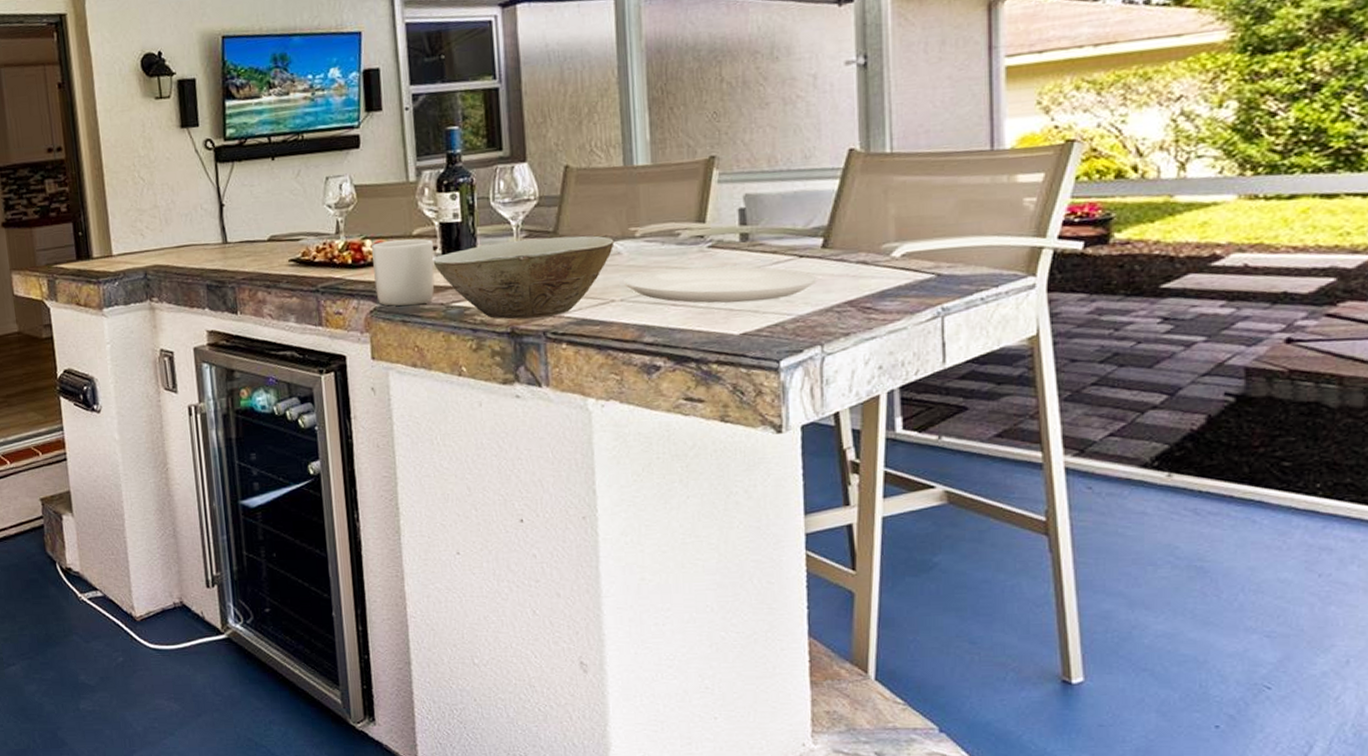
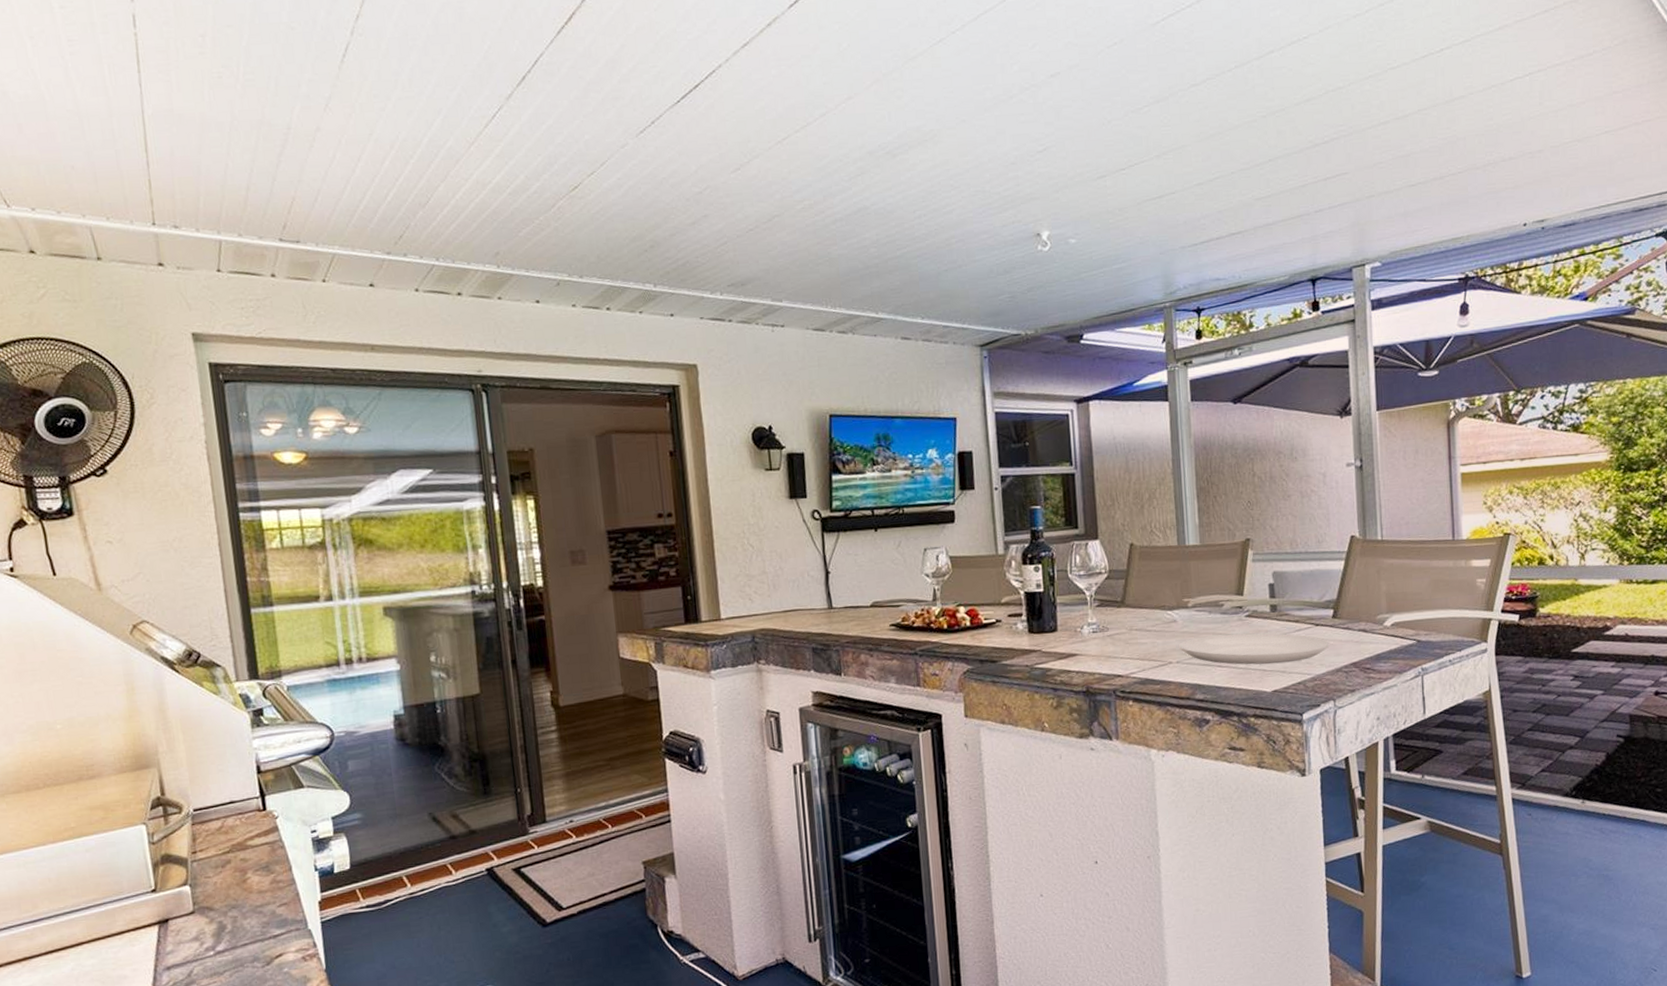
mug: present [371,238,435,306] -> none [964,606,1021,668]
bowl: present [433,235,615,320] -> none [1019,605,1171,680]

